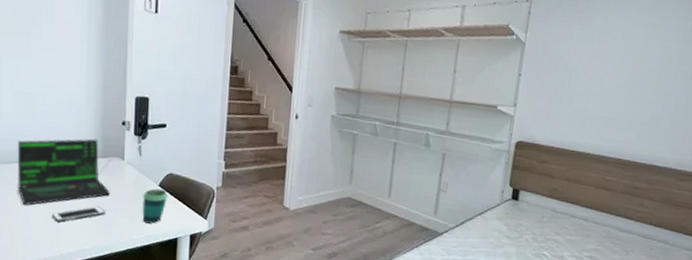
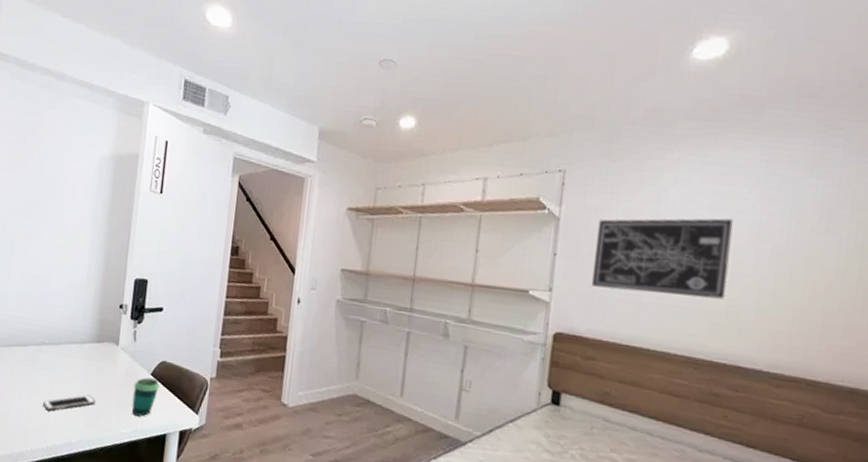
laptop: present [17,138,115,206] -> none [13,322,110,392]
wall art: none [548,45,662,113] -> present [592,218,734,300]

